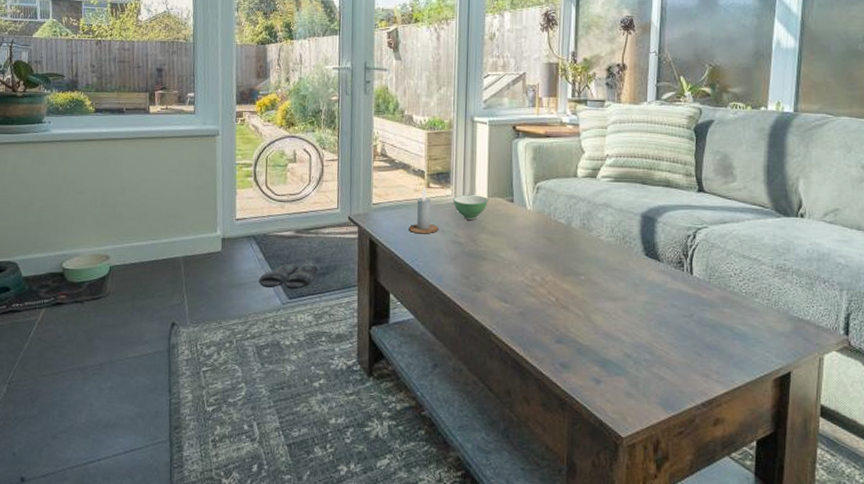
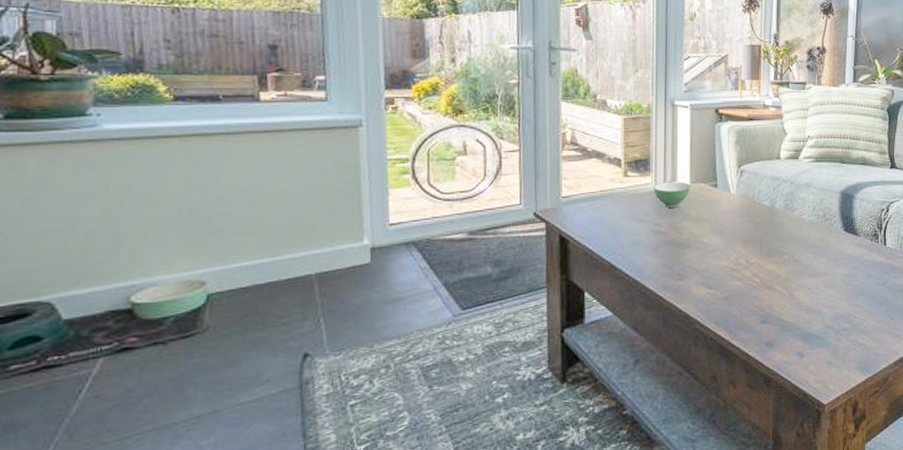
slippers: present [260,263,318,289] -> none [424,268,497,299]
candle: present [408,187,439,234] -> none [604,176,639,226]

